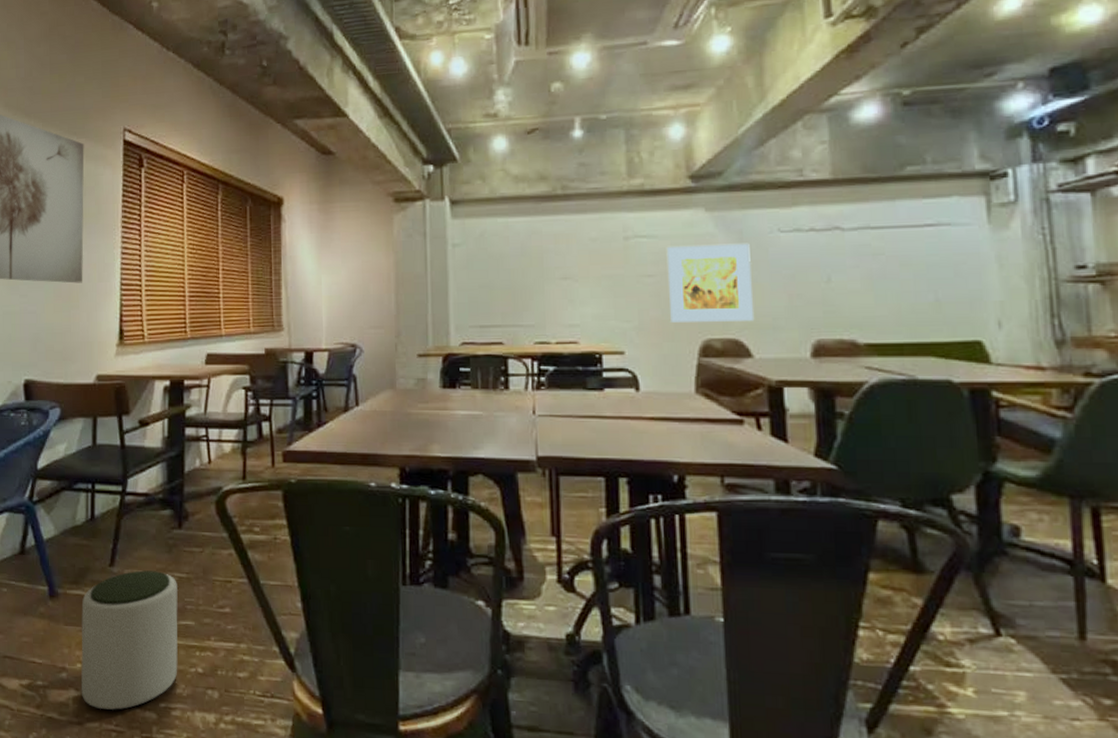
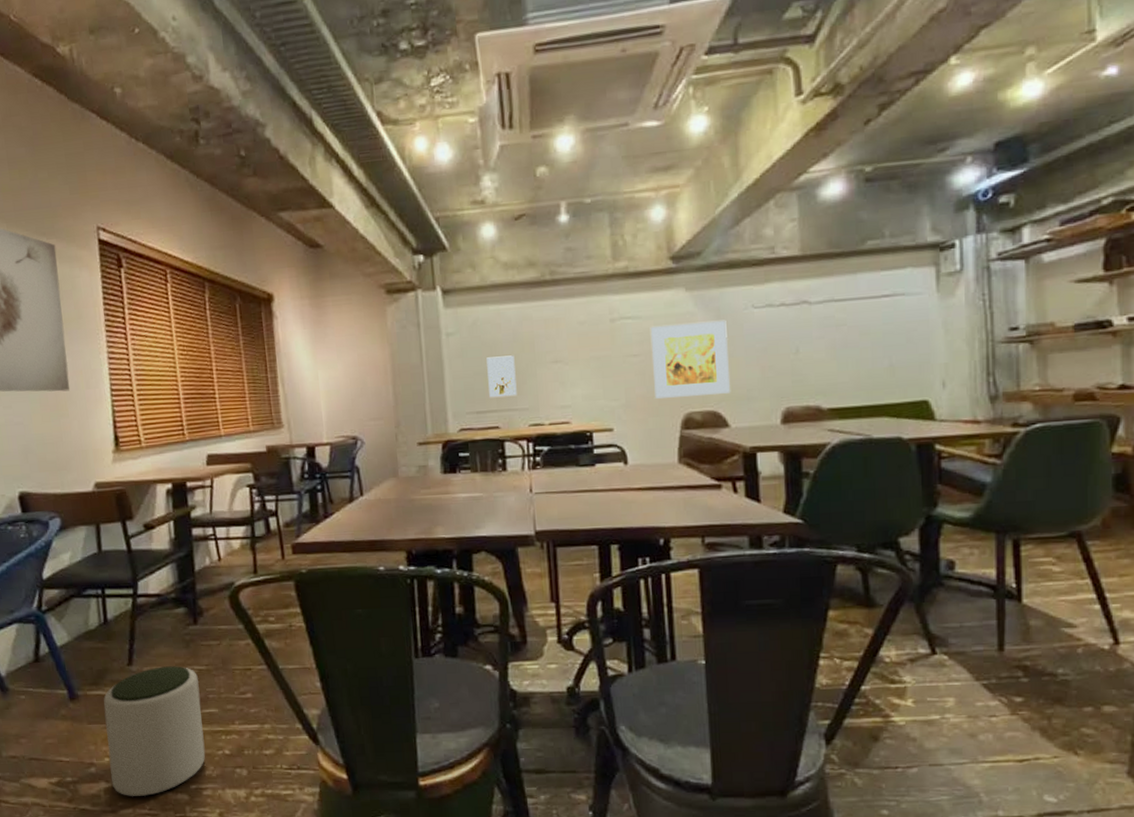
wall art: none [493,269,523,312] -> present [486,355,517,398]

